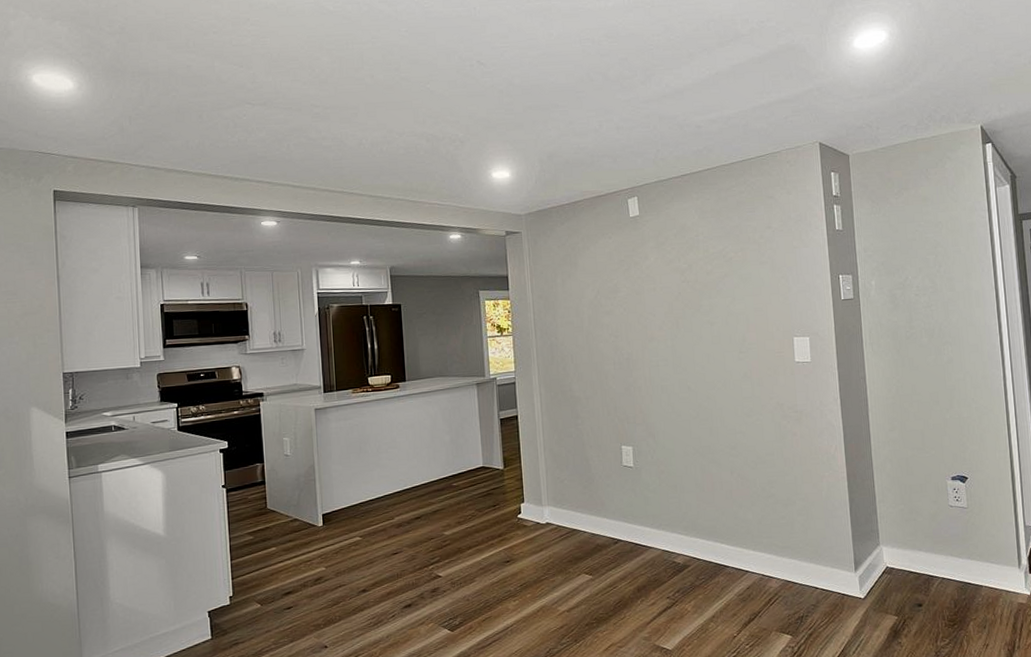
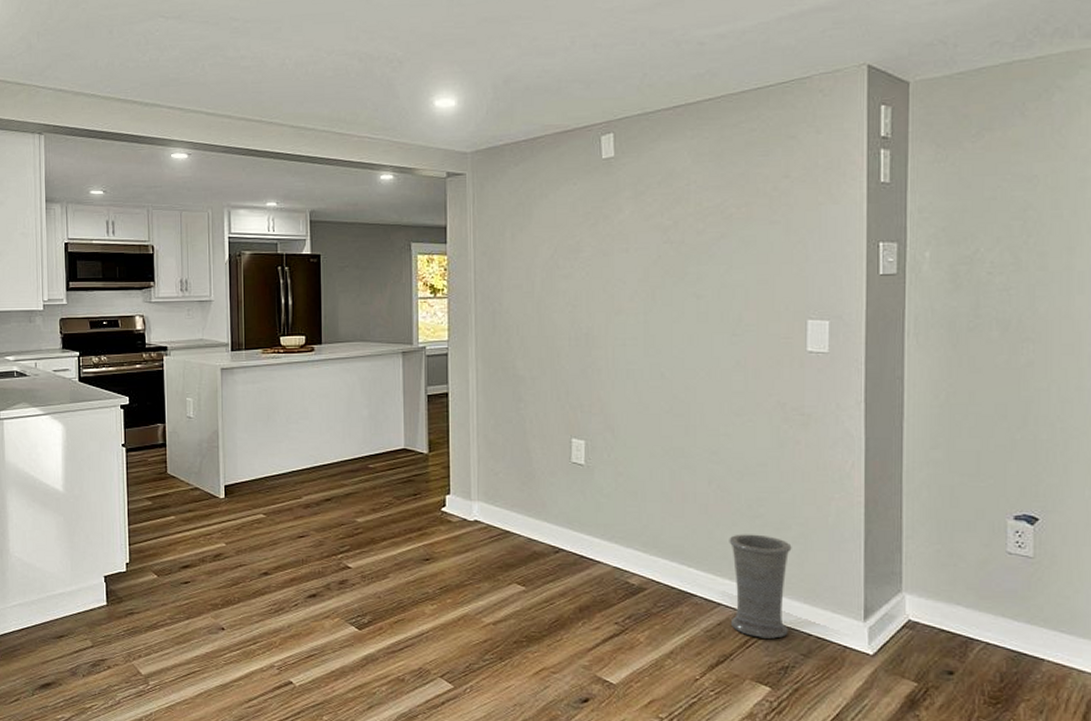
vase: none [750,511,801,596] -> present [729,534,792,639]

